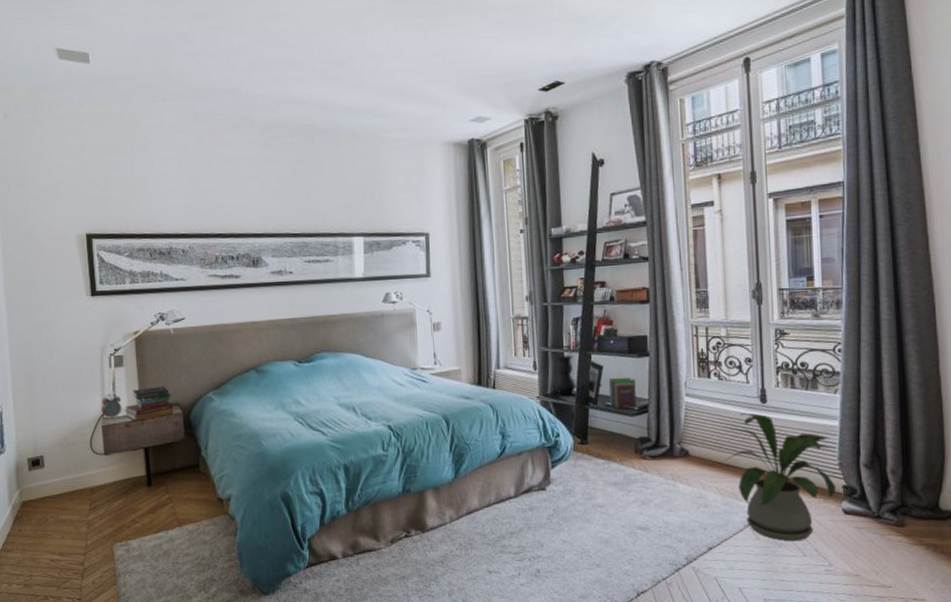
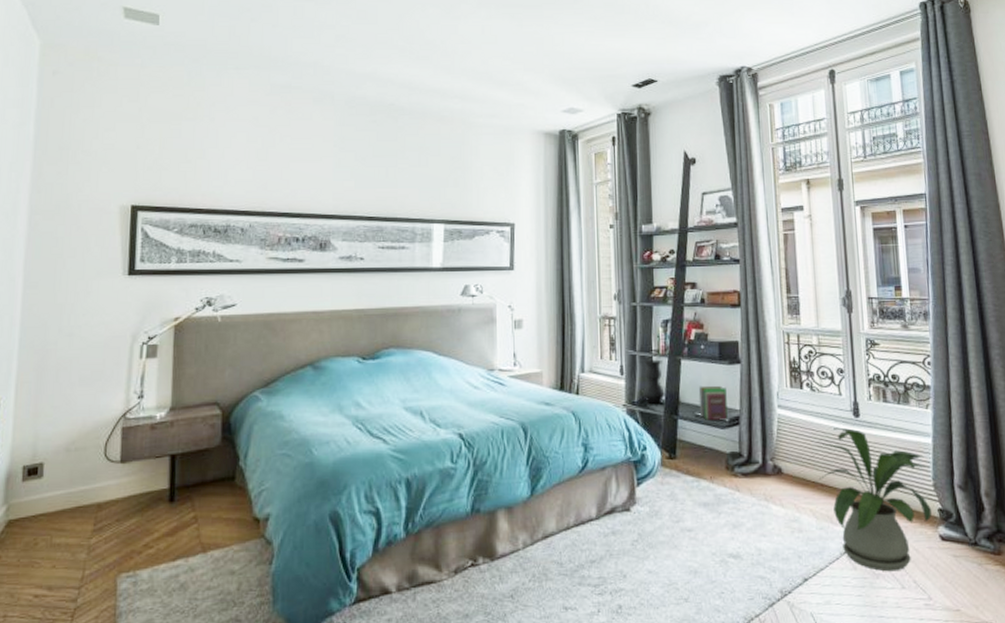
alarm clock: present [101,393,122,419] -> none [123,389,150,420]
books: present [125,386,174,421] -> none [152,381,212,423]
picture frame: present [580,359,604,405] -> none [669,364,694,415]

